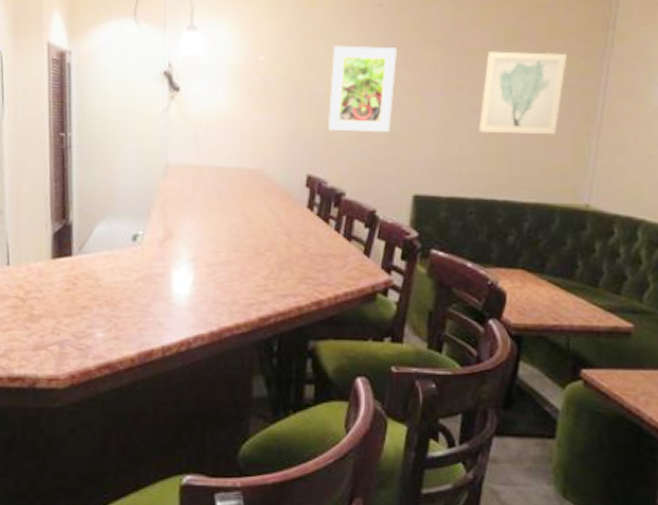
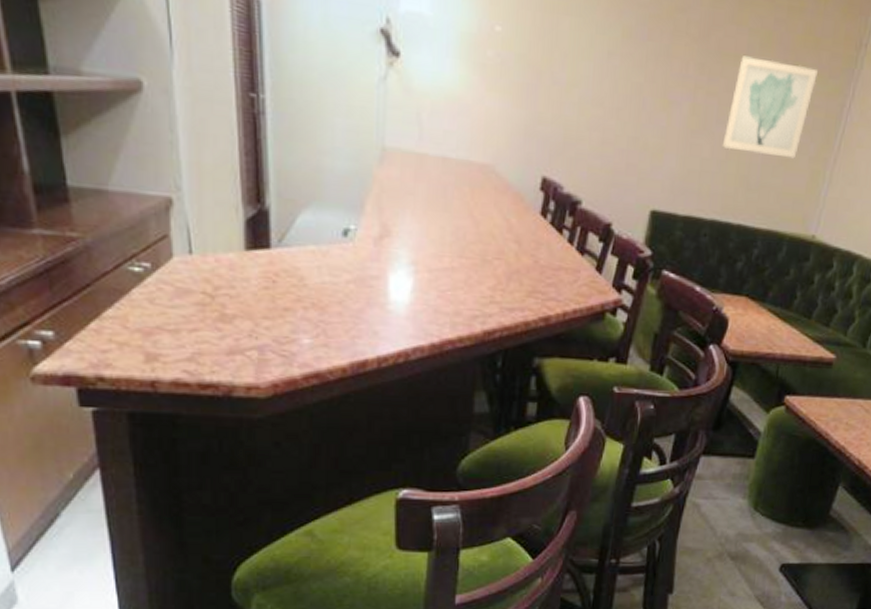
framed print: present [327,45,397,133] -> none [567,24,649,138]

